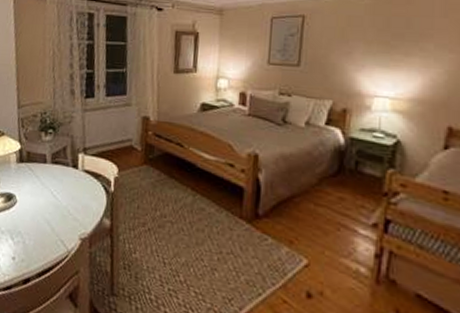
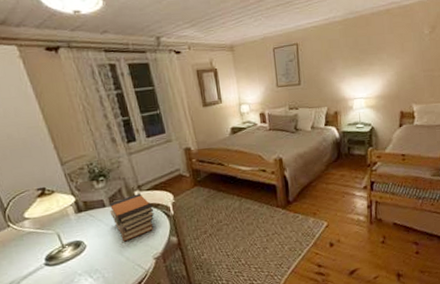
book stack: none [49,157,94,209] -> present [110,194,155,242]

